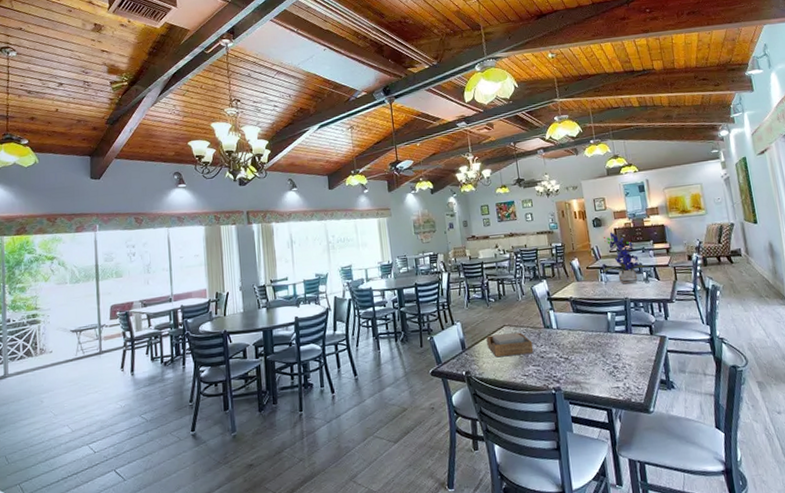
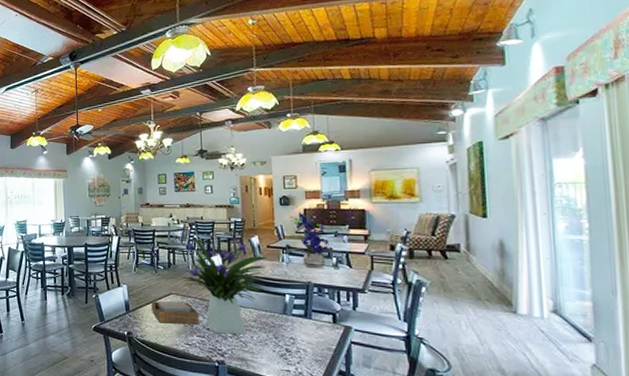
flower arrangement: none [505,266,591,361] -> present [175,237,268,335]

